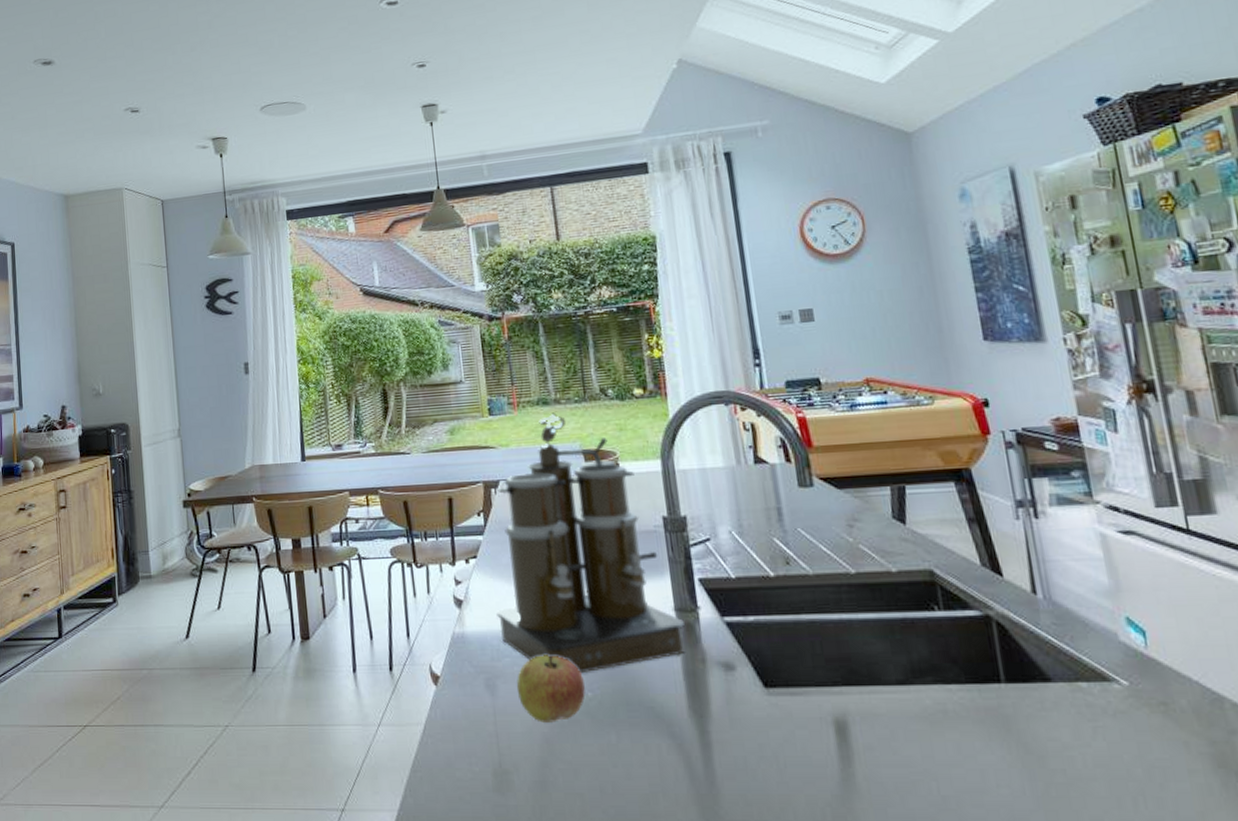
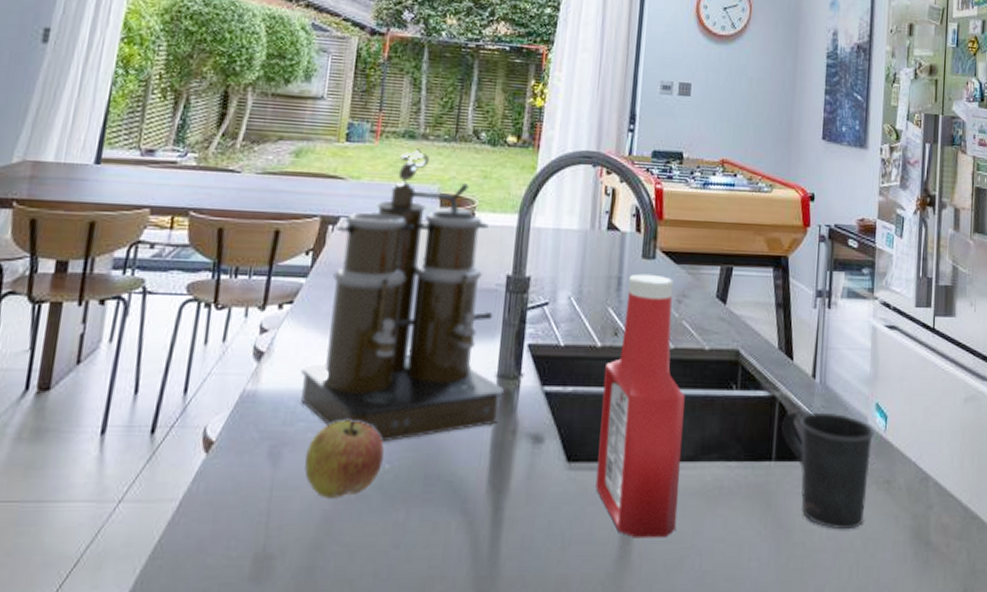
ketchup bottle: none [784,501,901,762] -> present [595,273,685,539]
mug: none [1004,628,1141,755] -> present [781,410,876,529]

